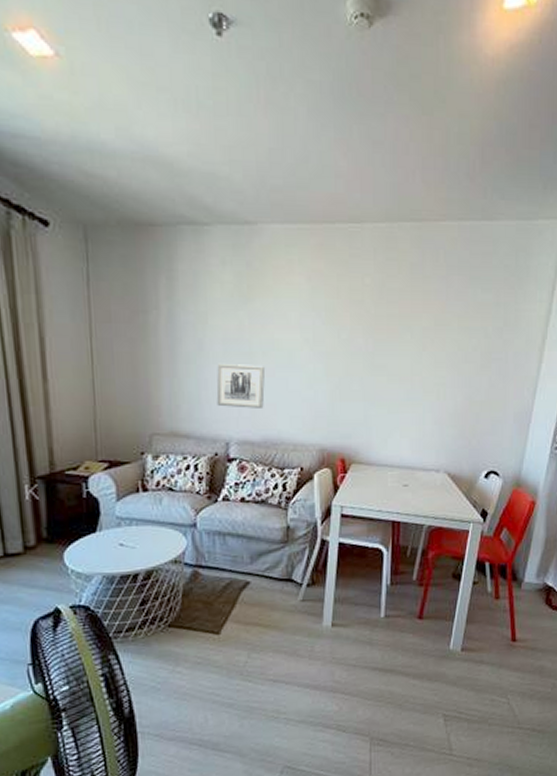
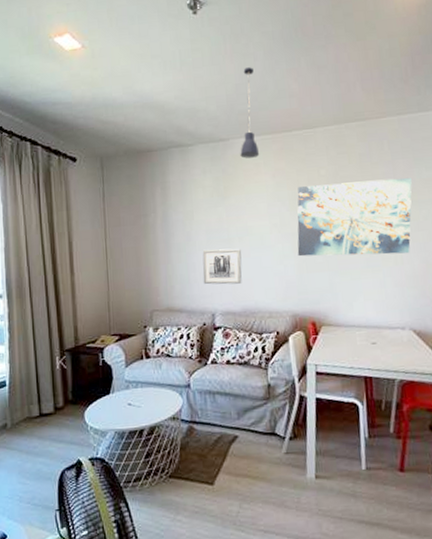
pendant light: none [270,127,294,252] -> present [240,67,260,159]
wall art: none [331,296,465,387] -> present [297,178,412,257]

